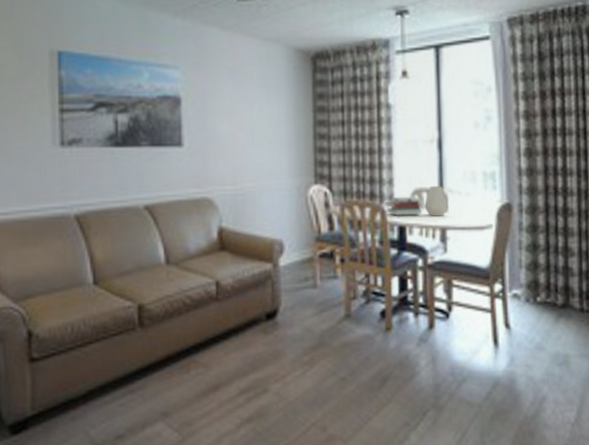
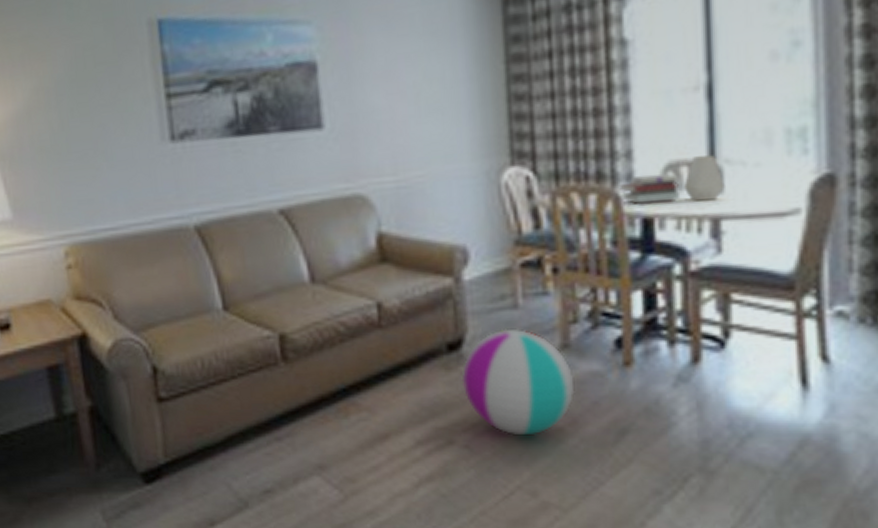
beach ball: none [275,302,354,384] -> present [461,328,575,436]

